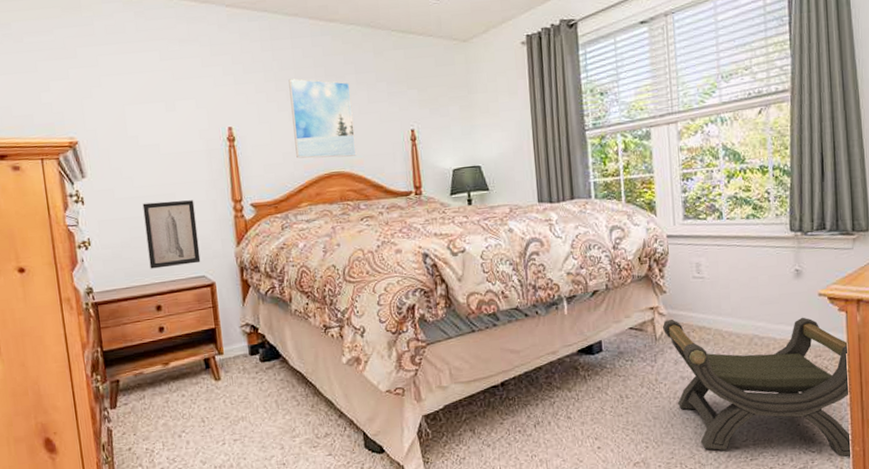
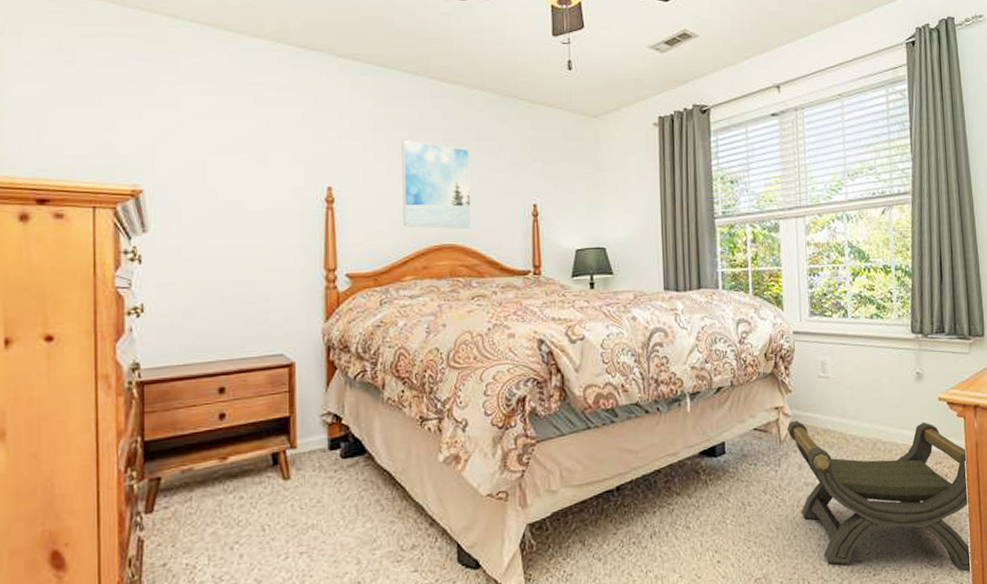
wall art: present [142,200,201,269] -> none [215,265,280,344]

